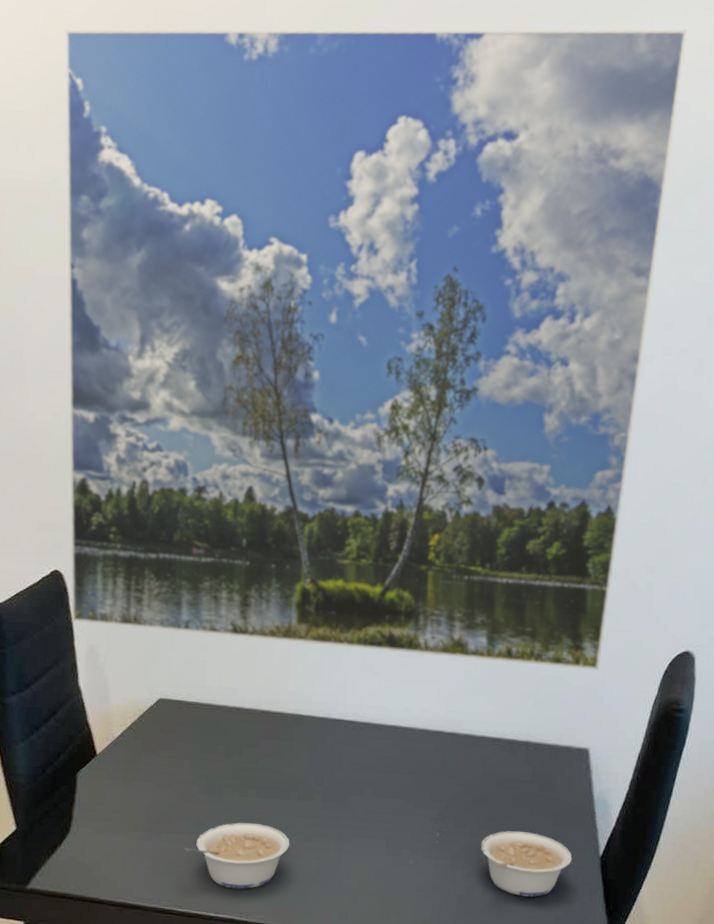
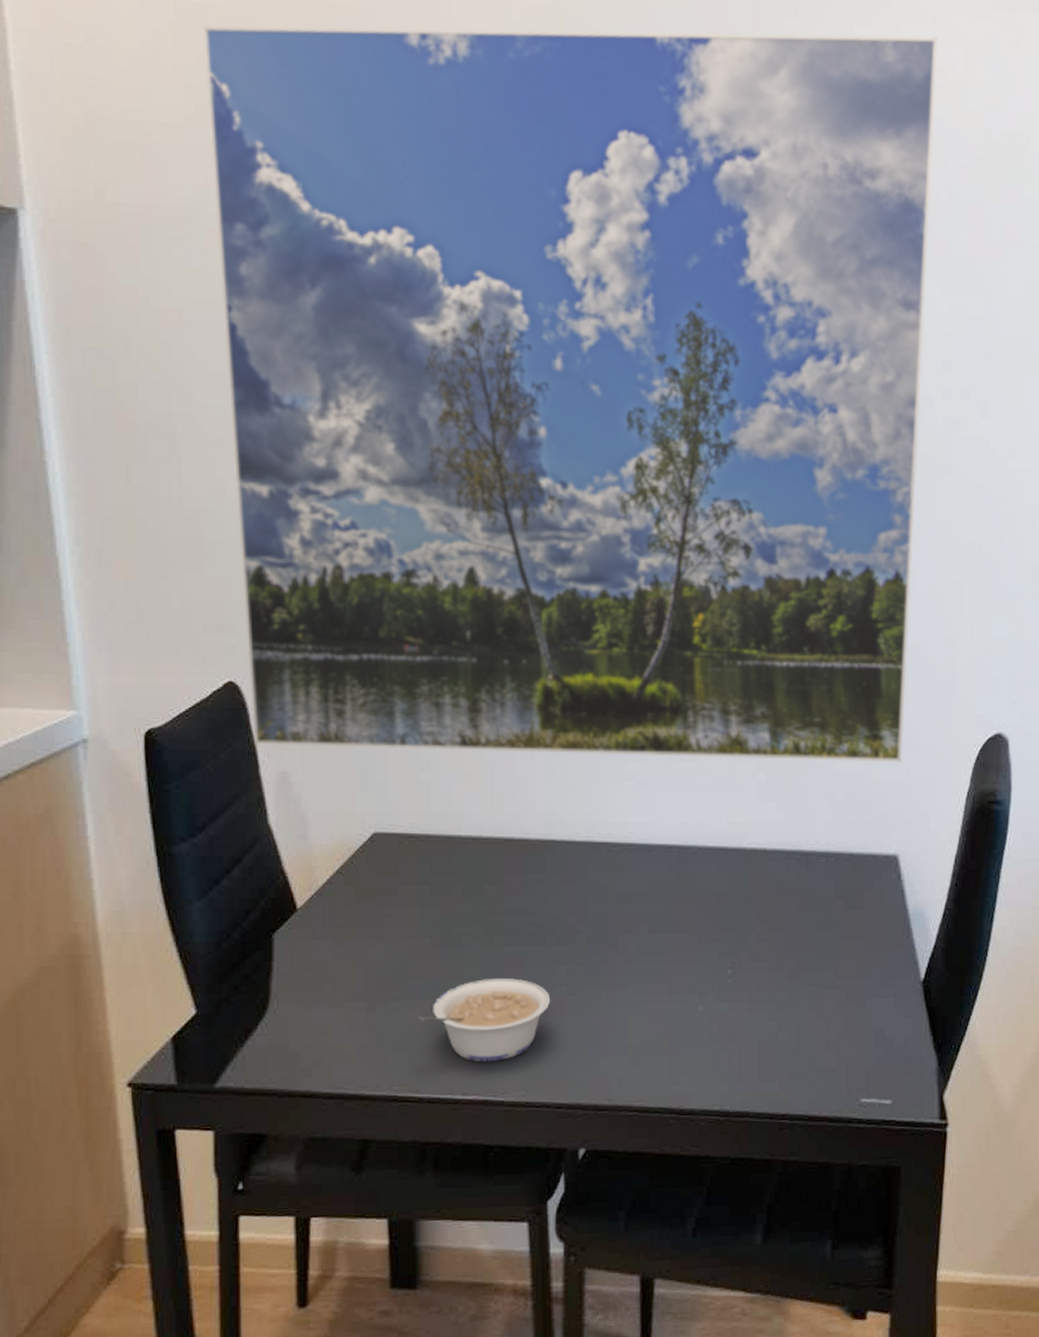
legume: present [480,831,572,897] -> none [781,958,890,1038]

